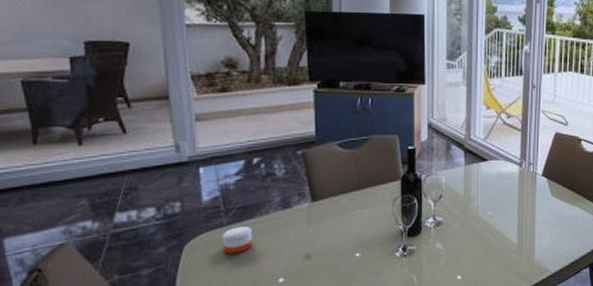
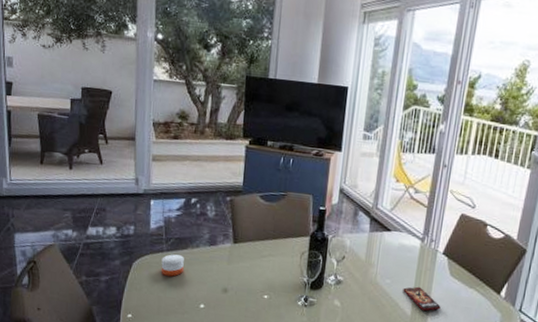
smartphone: none [507,213,546,237] -> present [403,286,441,311]

